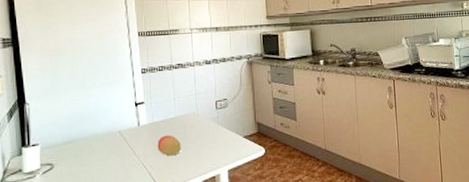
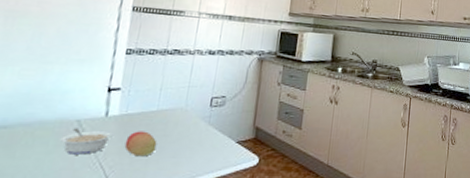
legume: none [110,137,147,159] -> present [59,128,113,155]

